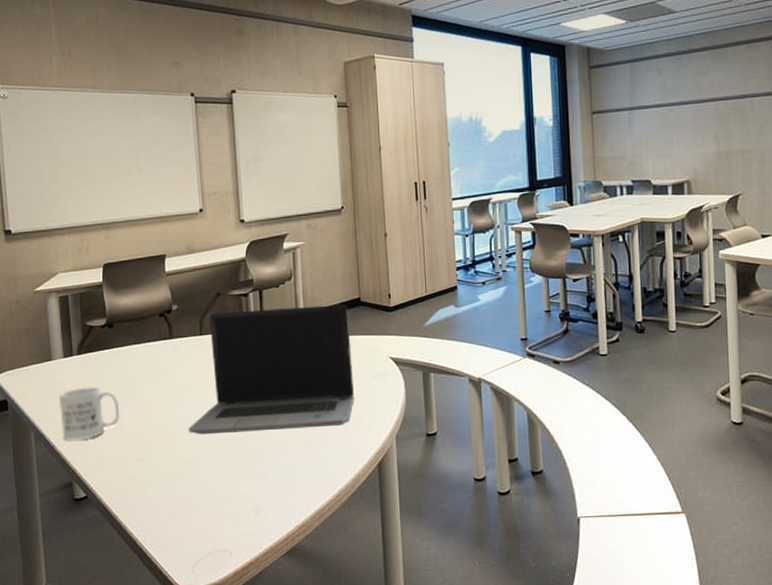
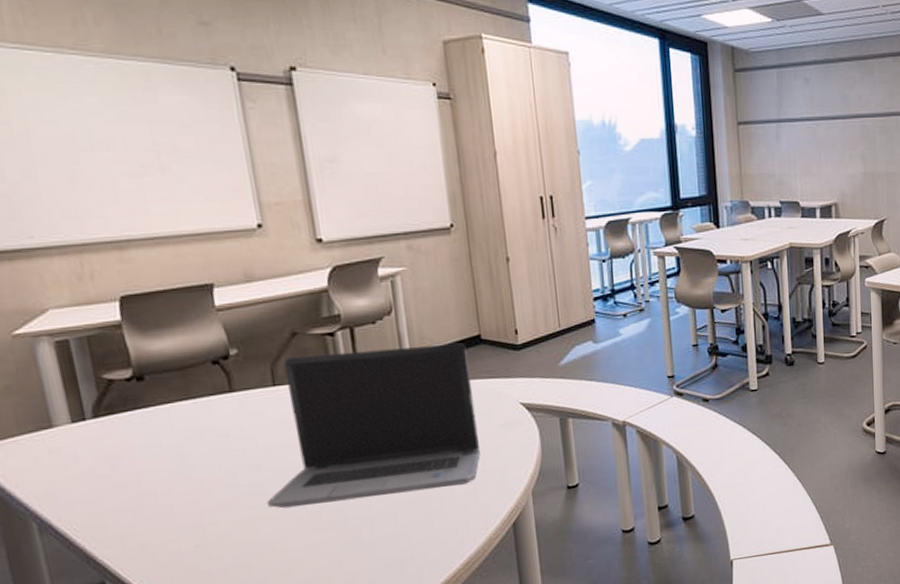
mug: present [59,386,120,441] -> none [70,458,167,530]

